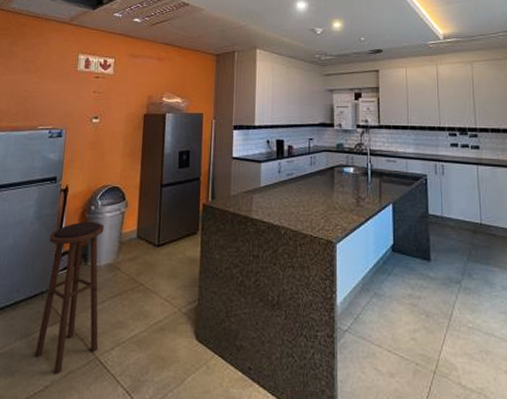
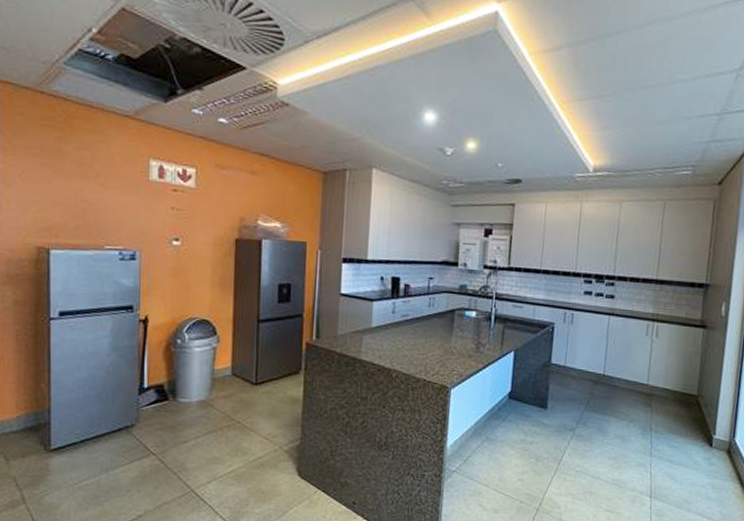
stool: present [35,221,105,374] -> none [124,355,194,505]

